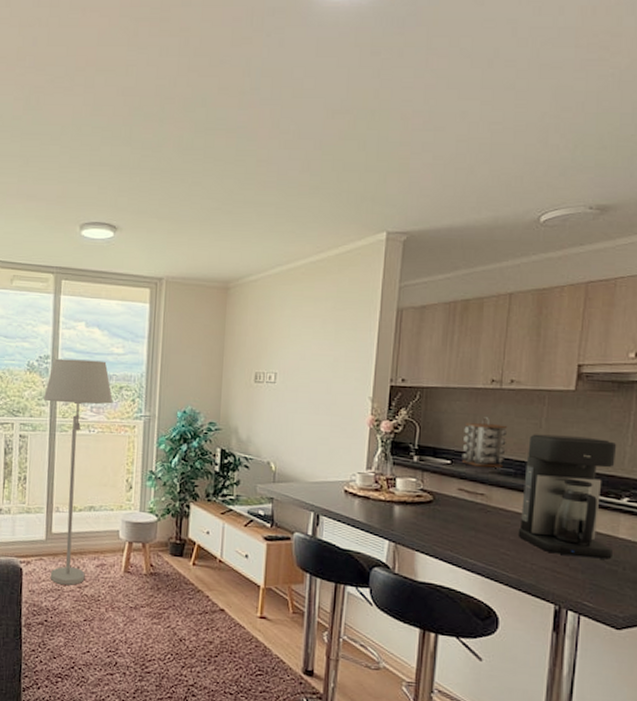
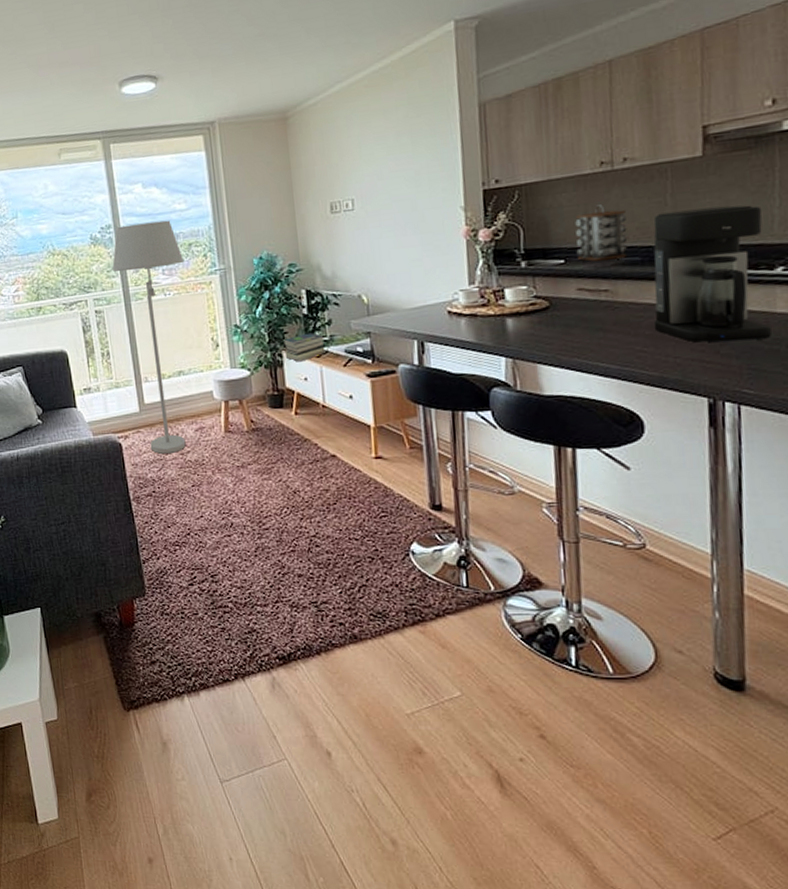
books: none [192,489,233,516] -> present [283,333,329,362]

